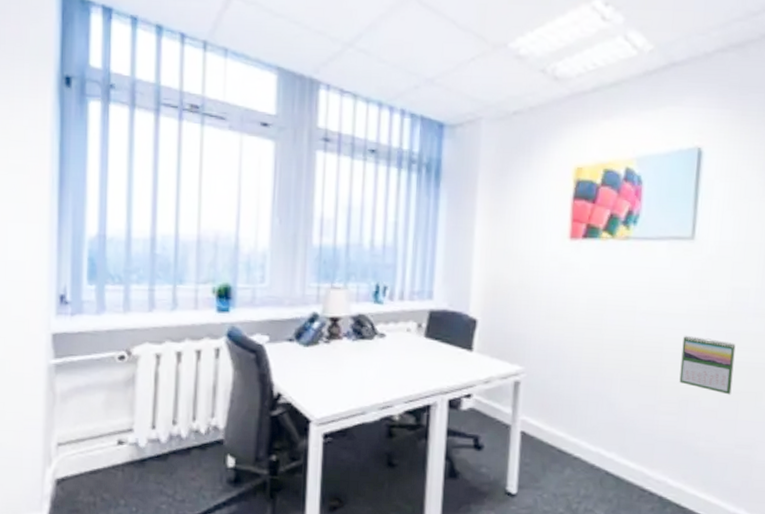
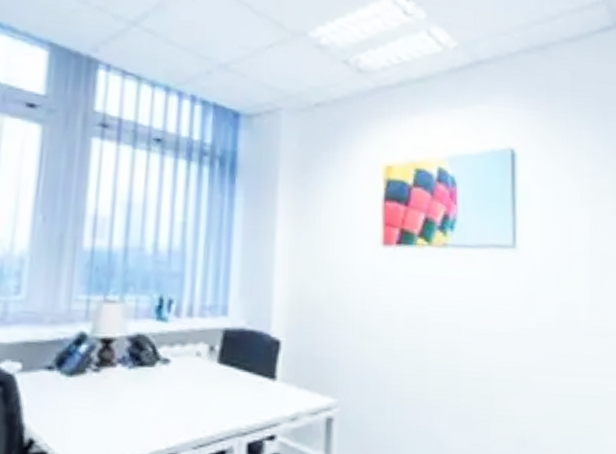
calendar: present [679,336,736,395] -> none [514,359,572,430]

